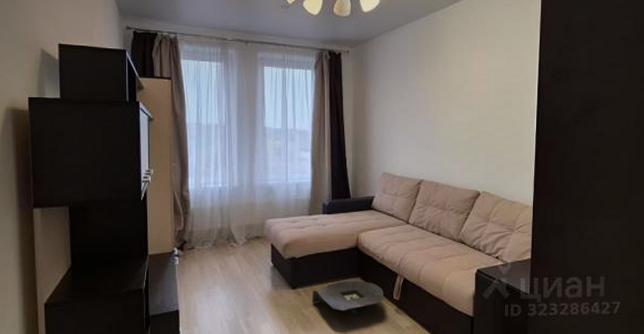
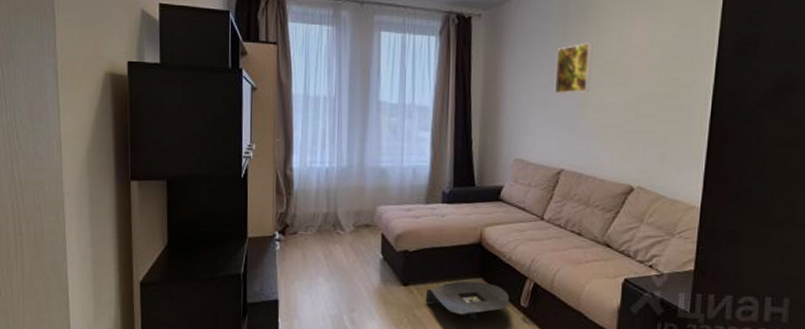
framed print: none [412,73,442,117] -> present [554,42,593,94]

